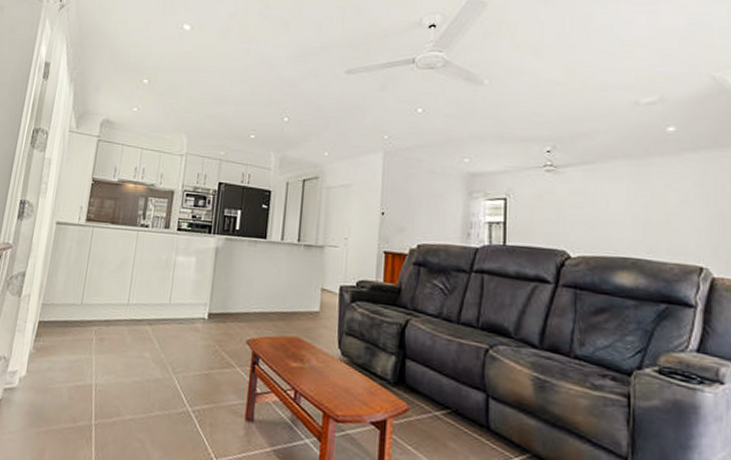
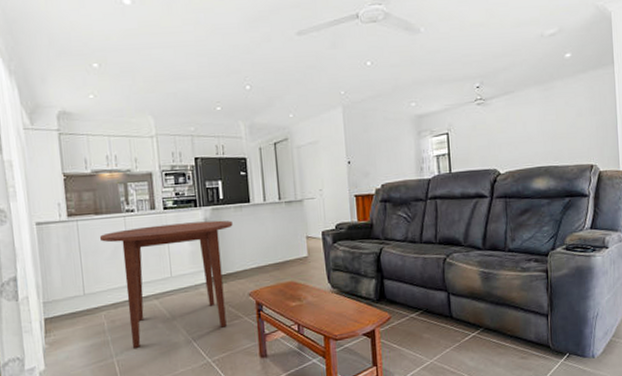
dining table: none [109,244,244,375] -> present [99,220,233,348]

